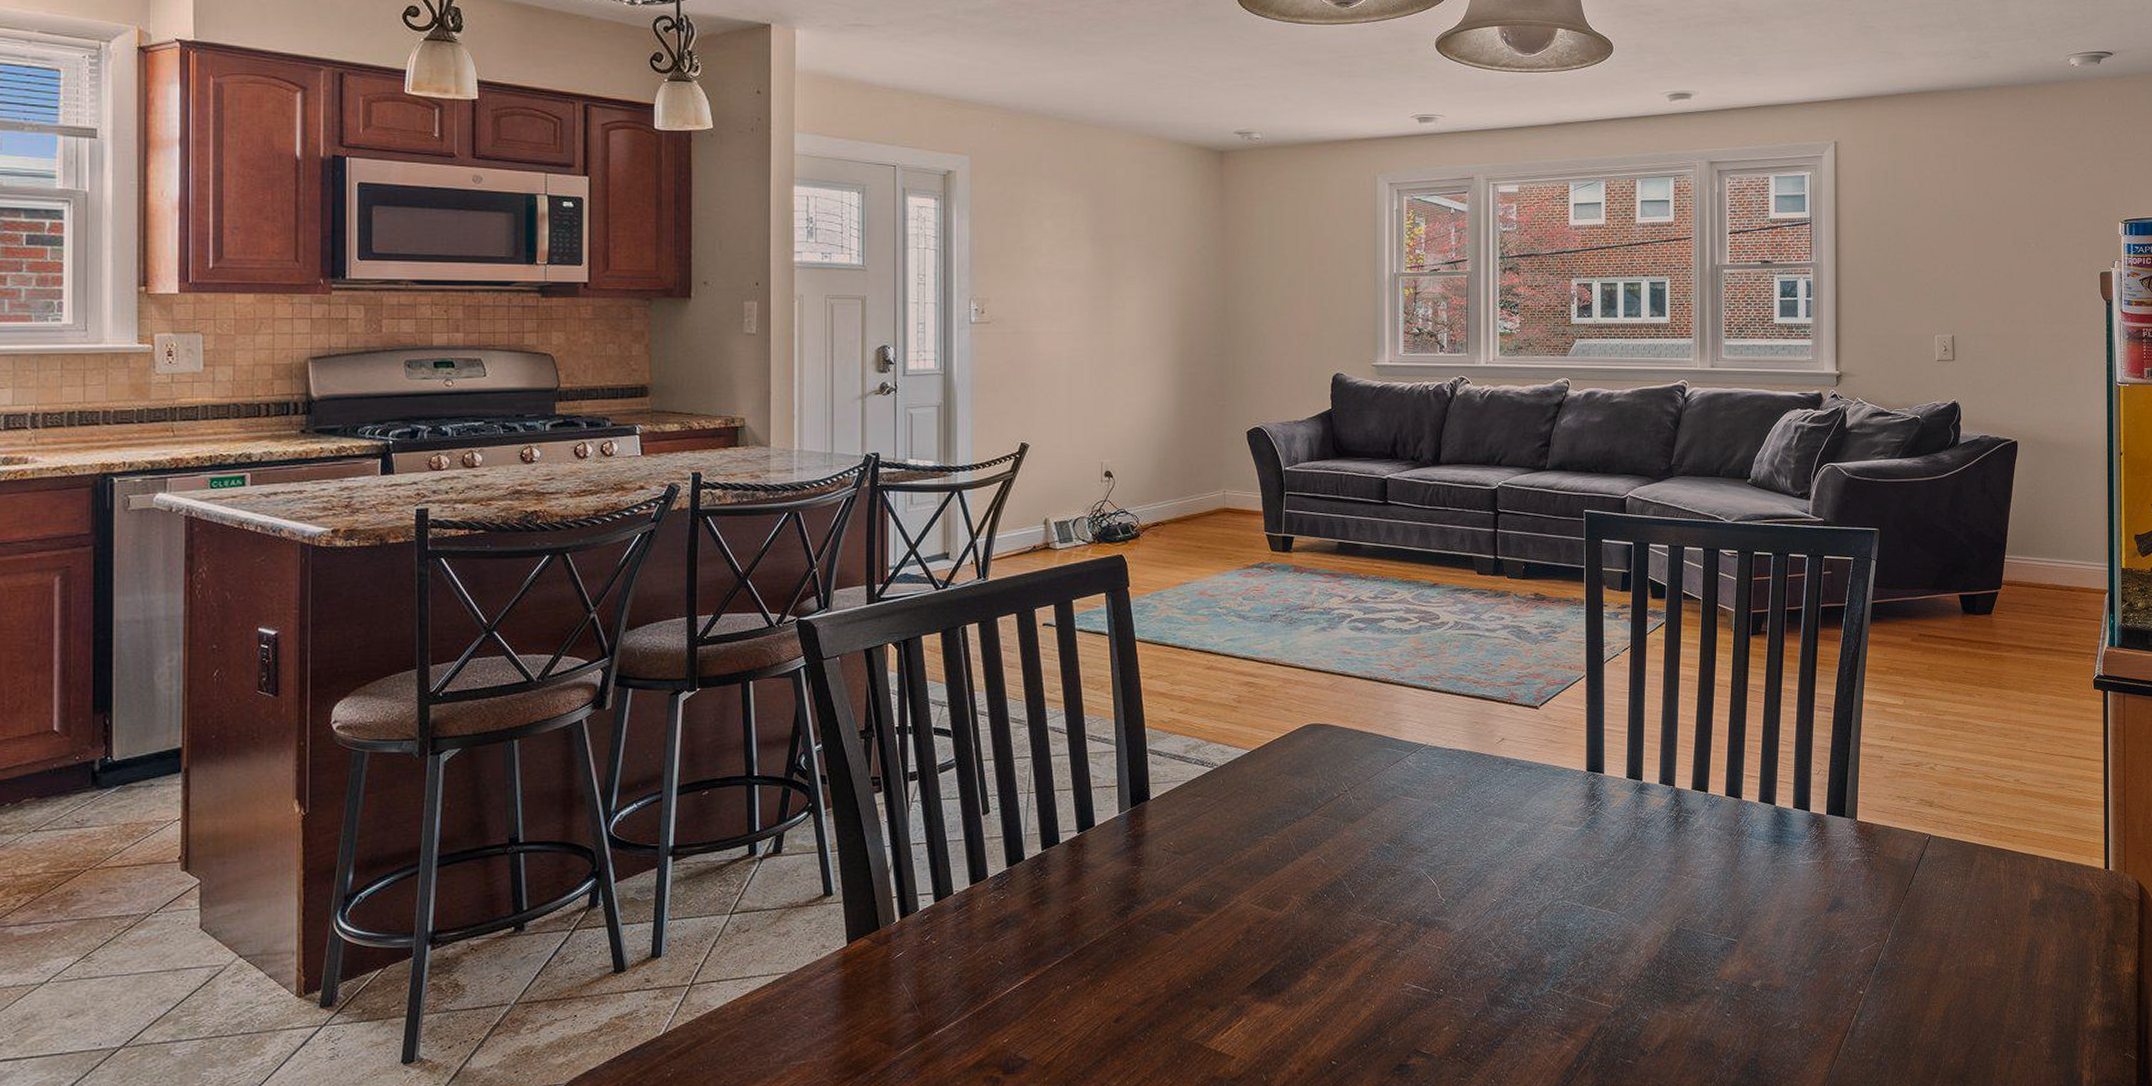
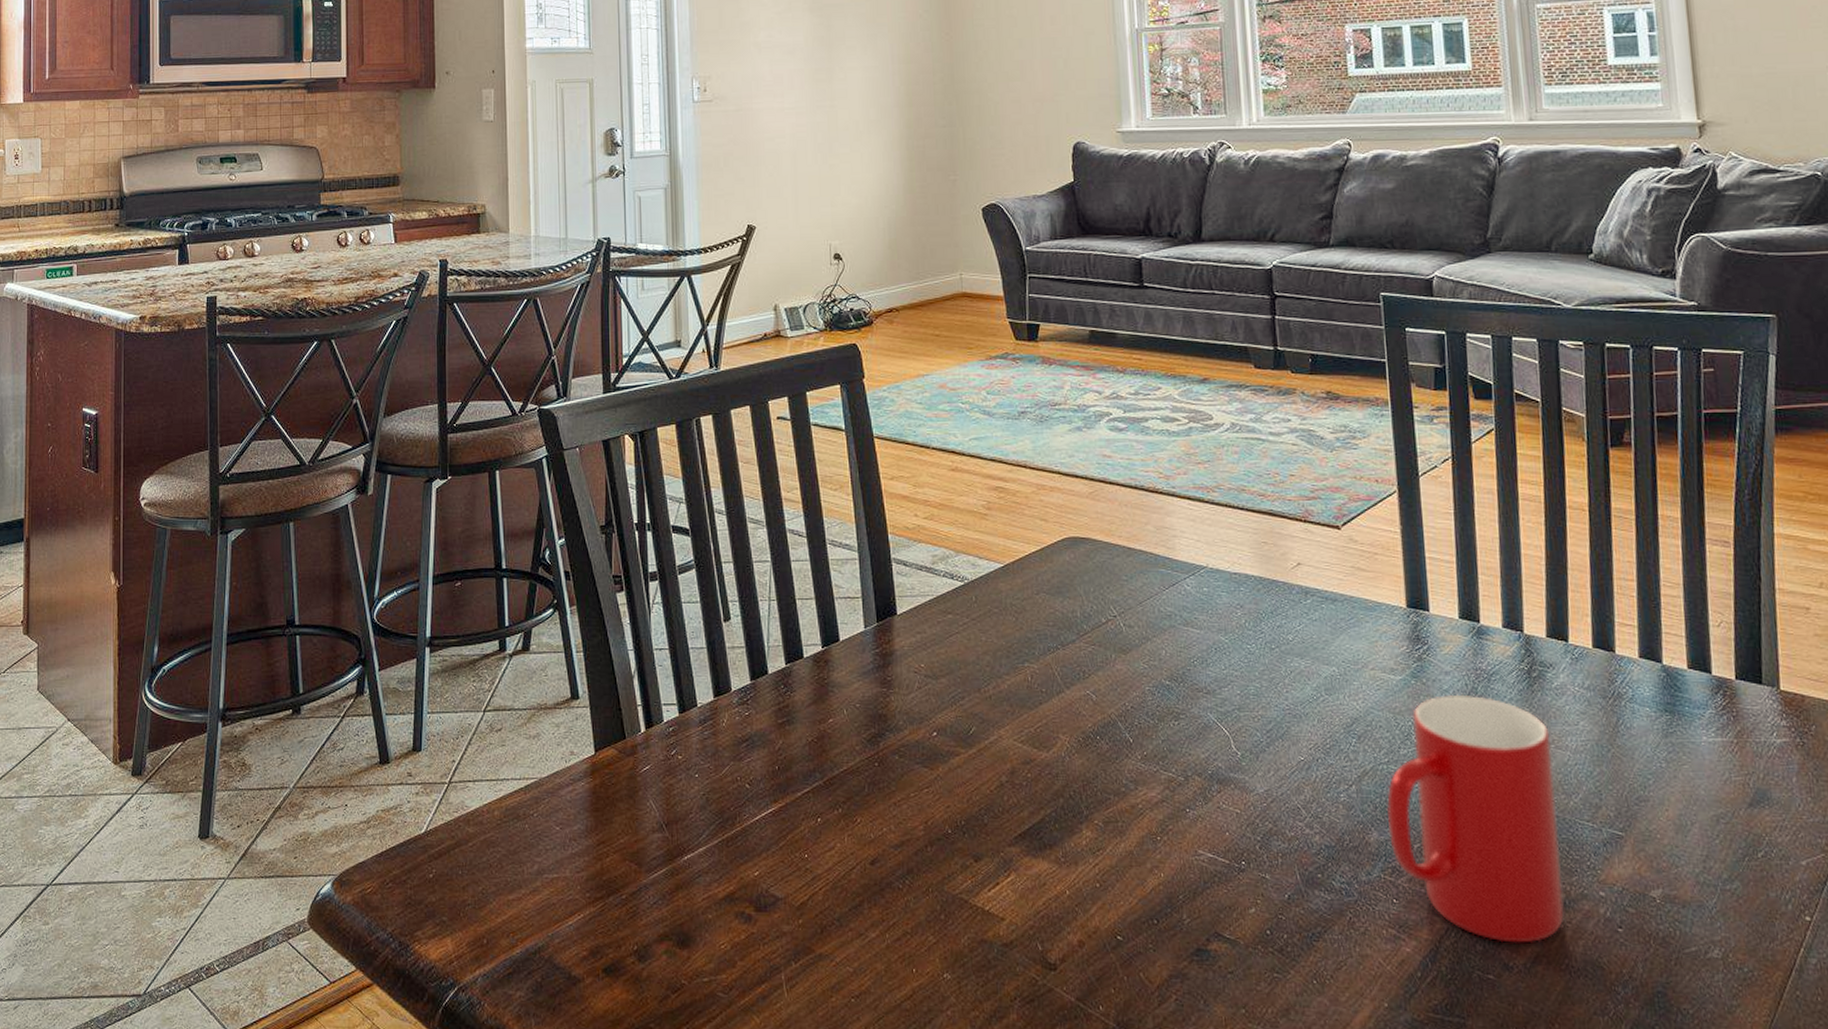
cup: none [1559,839,1688,1034] -> present [1386,694,1564,944]

